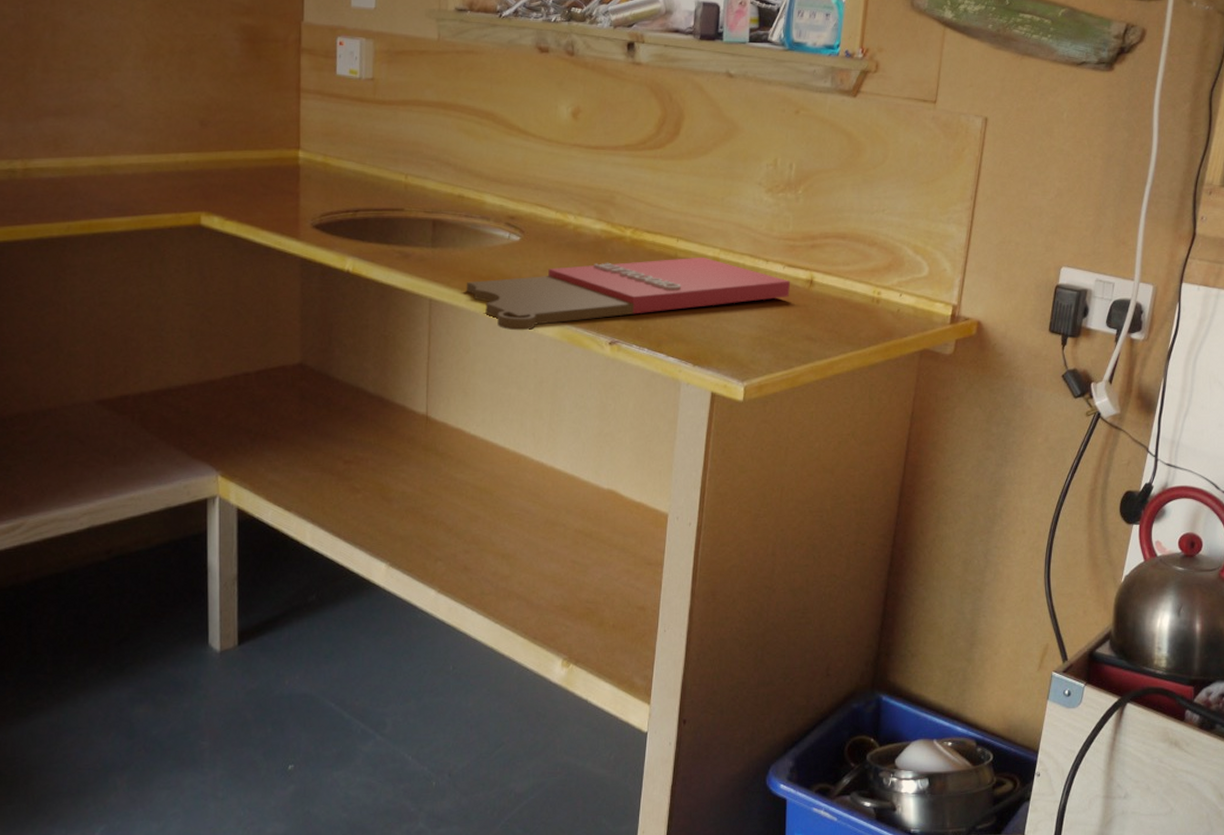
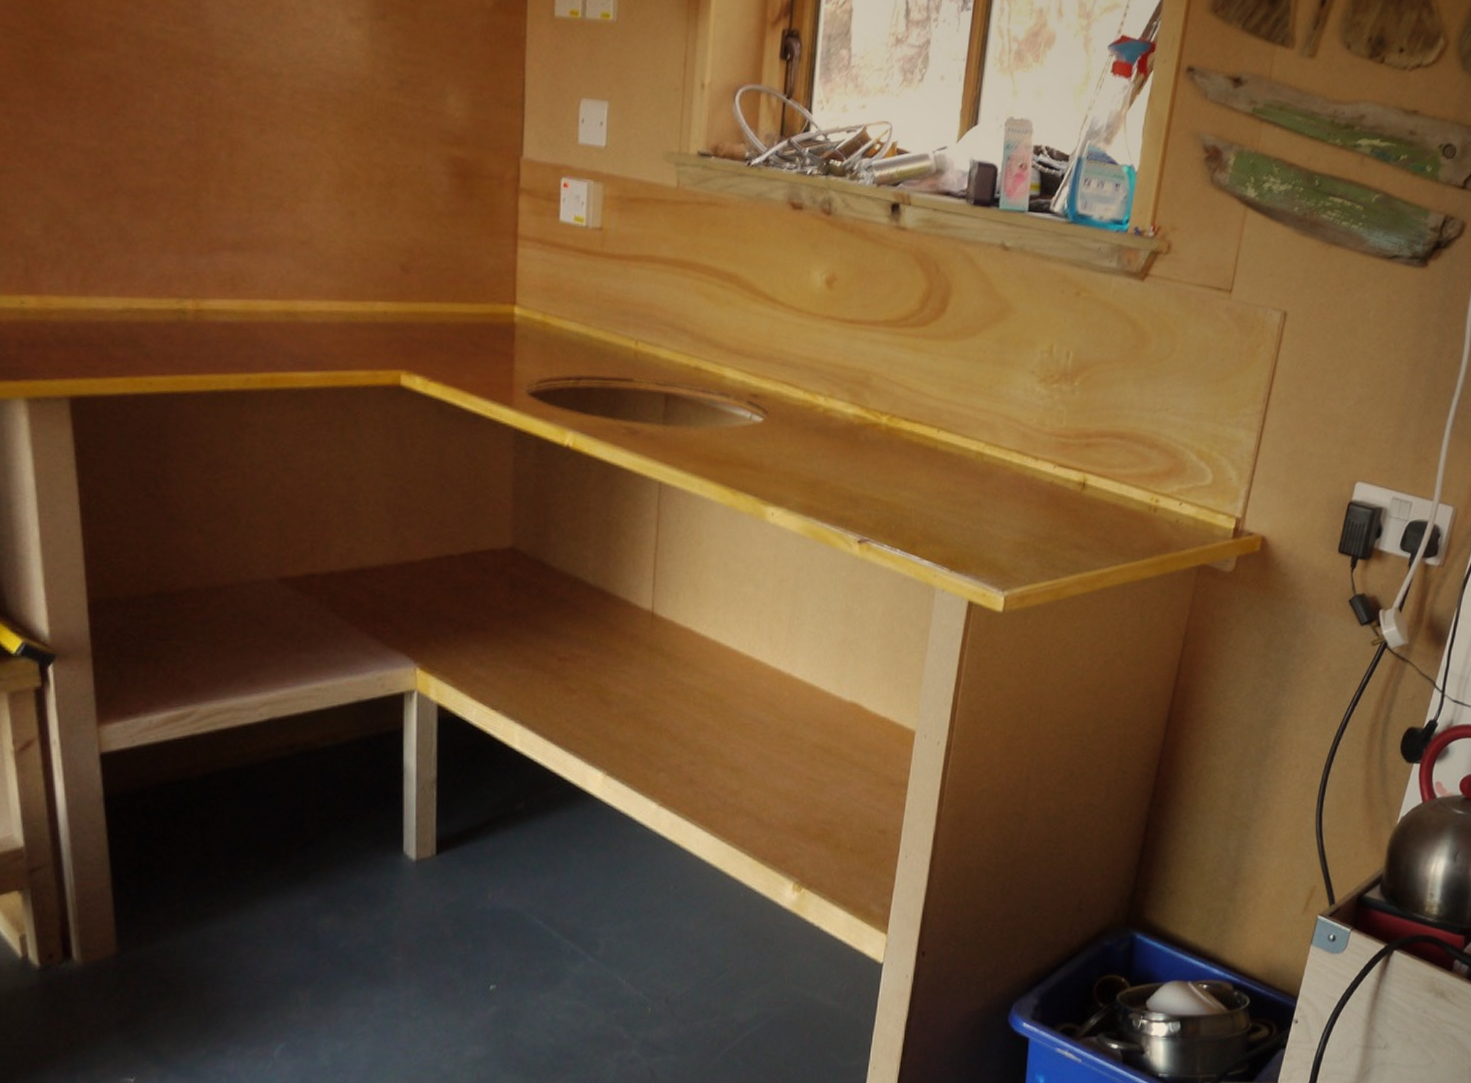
cutting board: present [466,257,791,331] -> none [700,450,1062,523]

